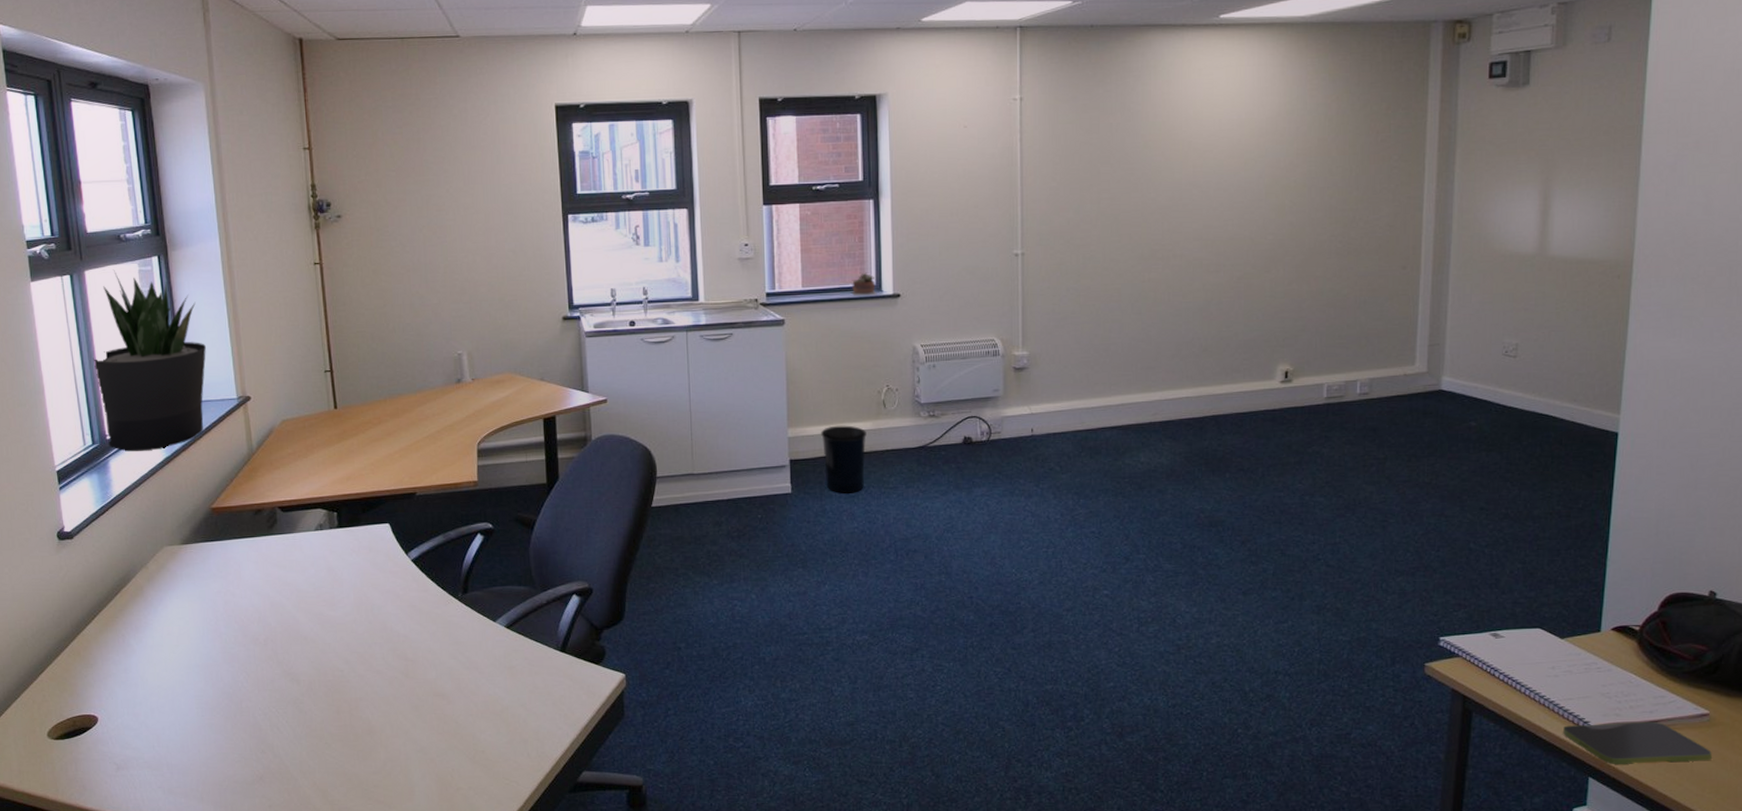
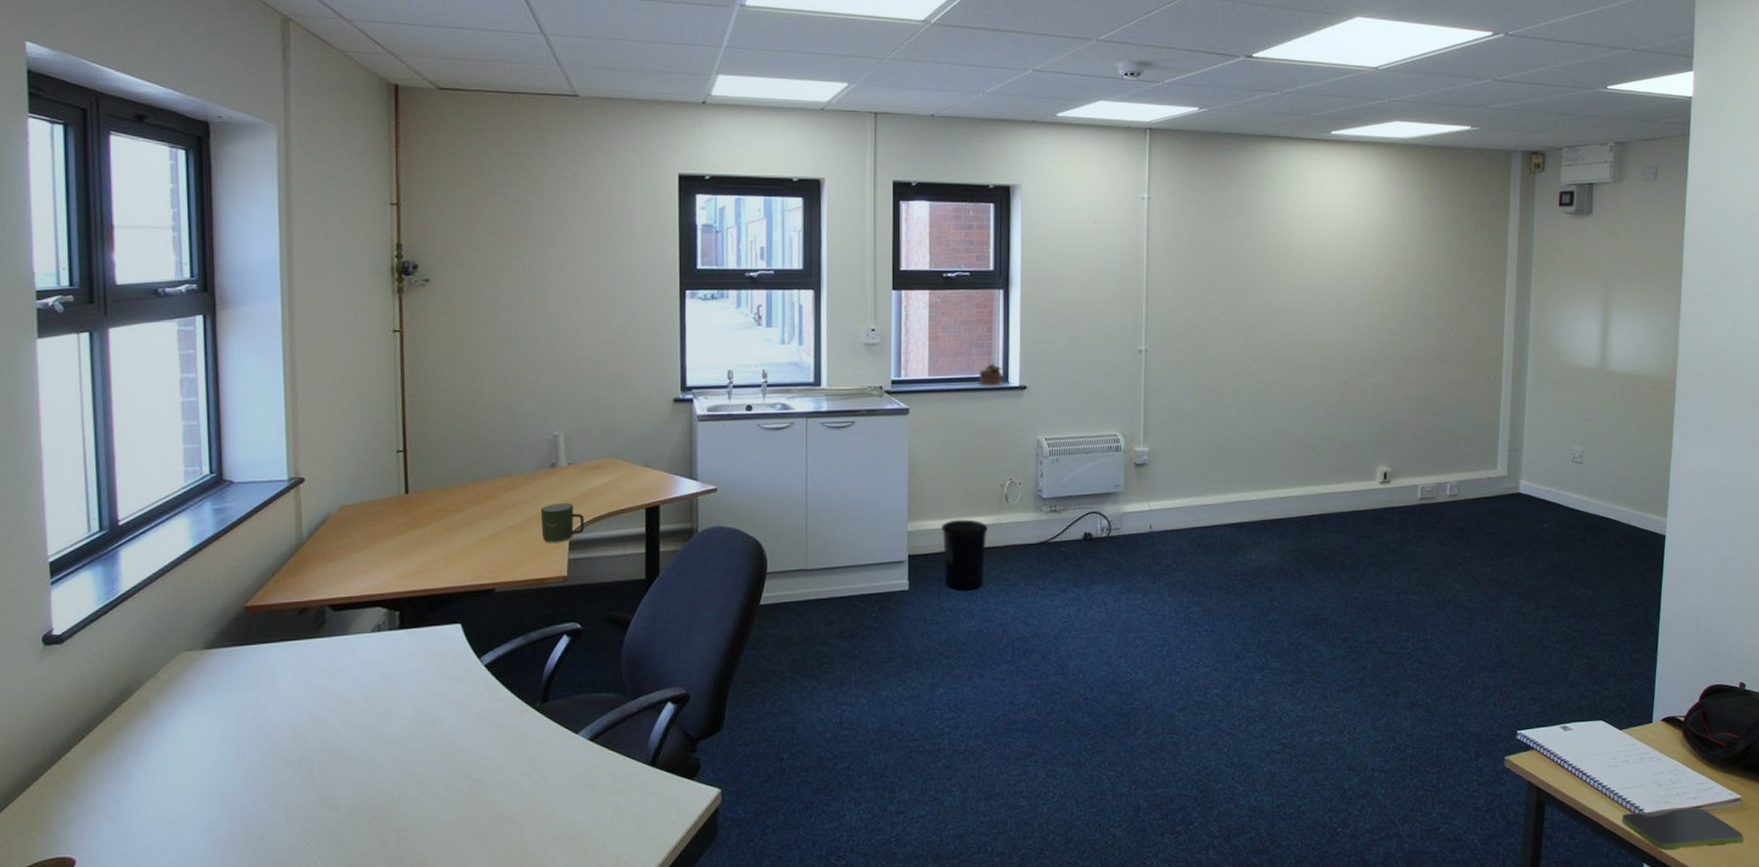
planter: present [93,269,206,452] -> none [109,328,254,540]
mug: none [450,414,490,451] -> present [540,502,585,543]

